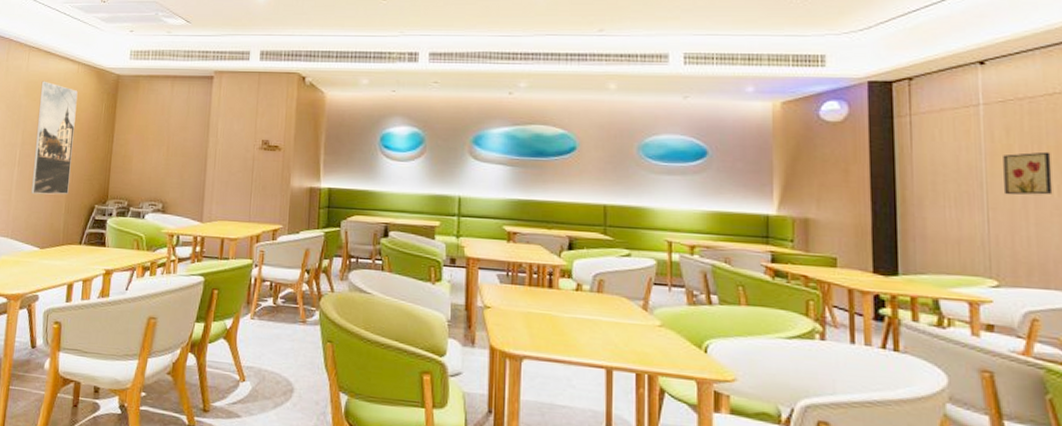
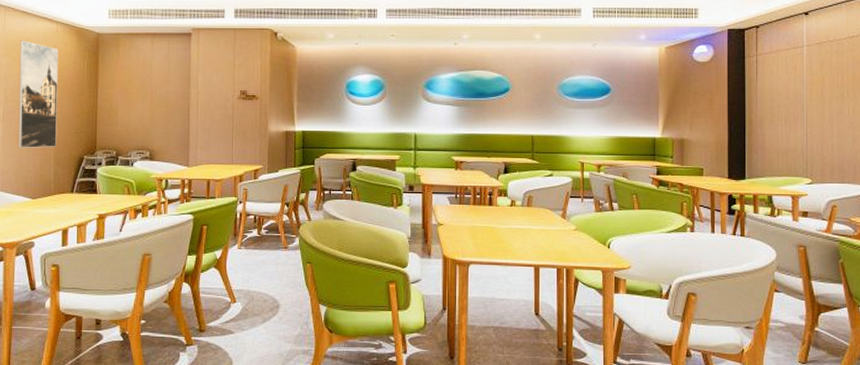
wall art: present [1003,151,1053,196] -> none [818,81,849,115]

